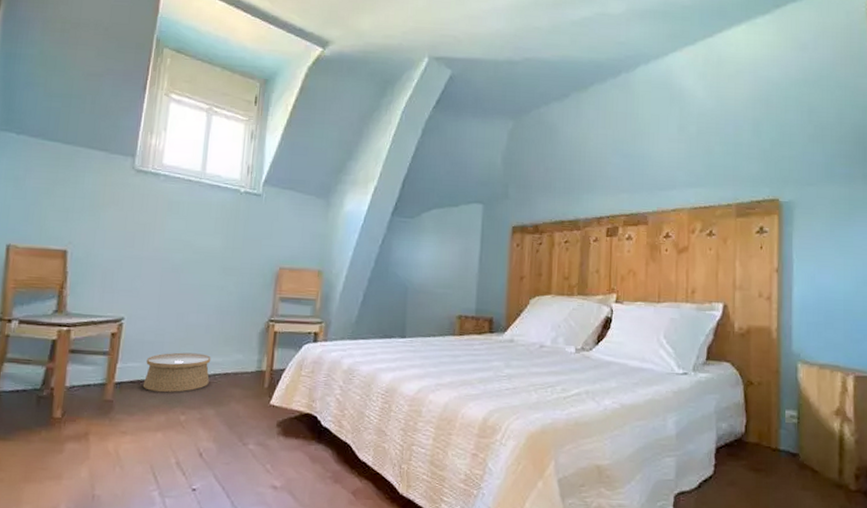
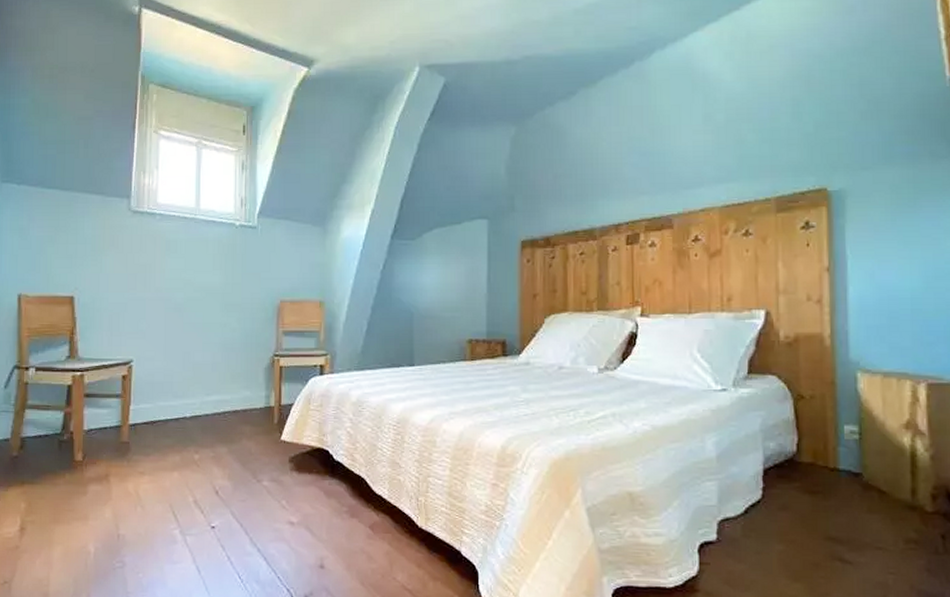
woven basket: present [142,352,211,392] -> none [156,392,220,432]

